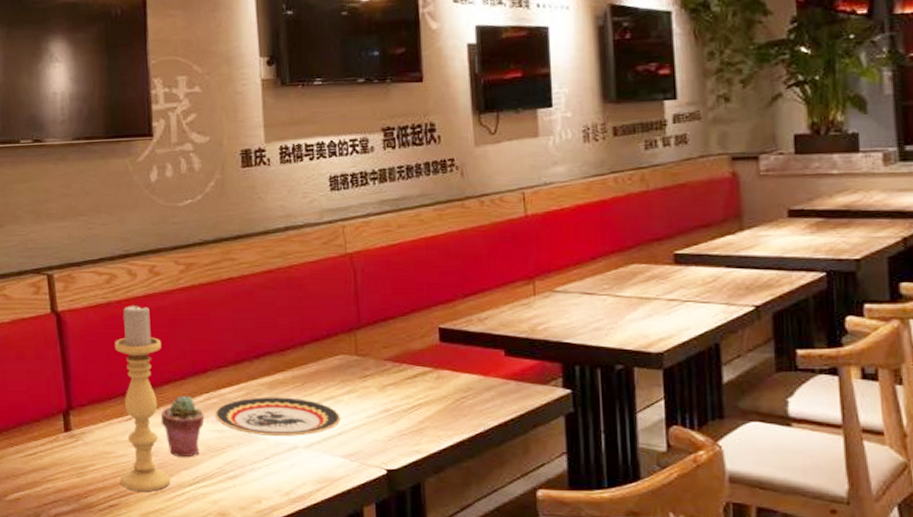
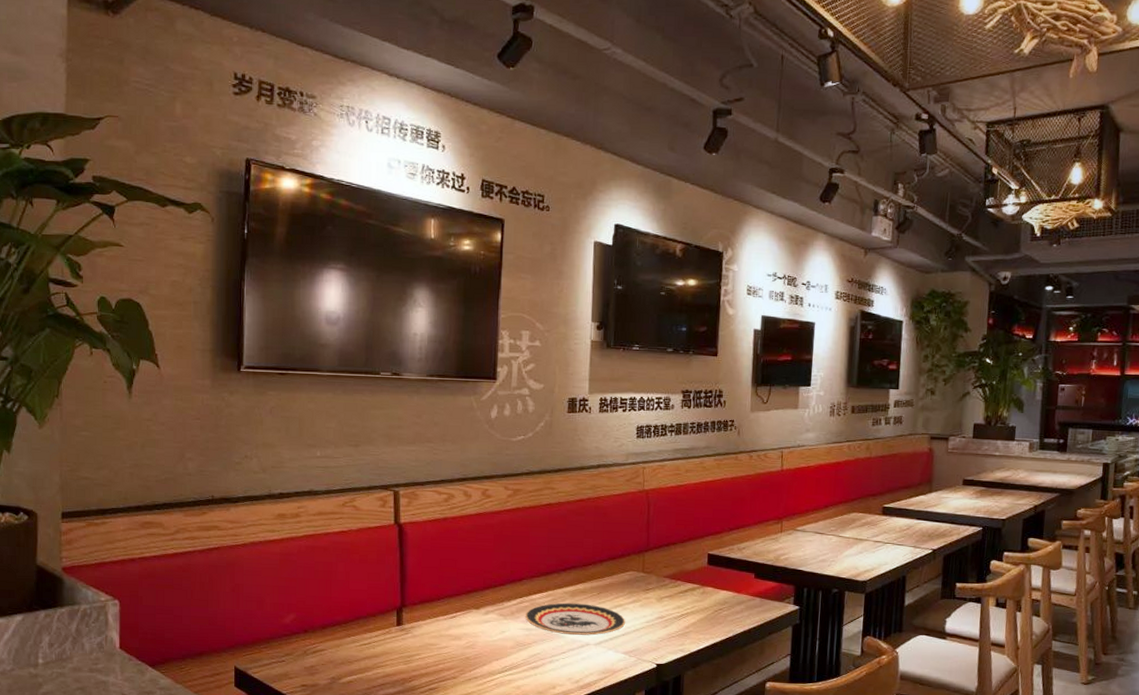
candle holder: present [115,303,171,492] -> none [440,520,486,678]
potted succulent: present [160,396,205,458] -> none [480,599,517,650]

